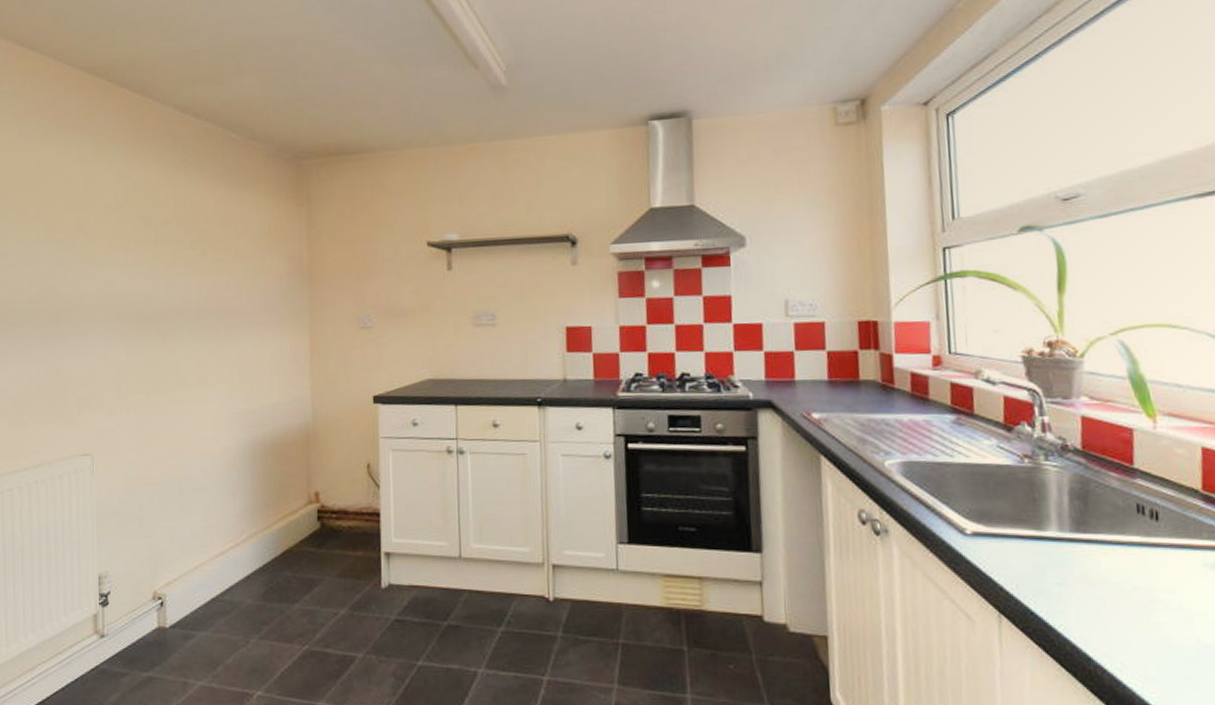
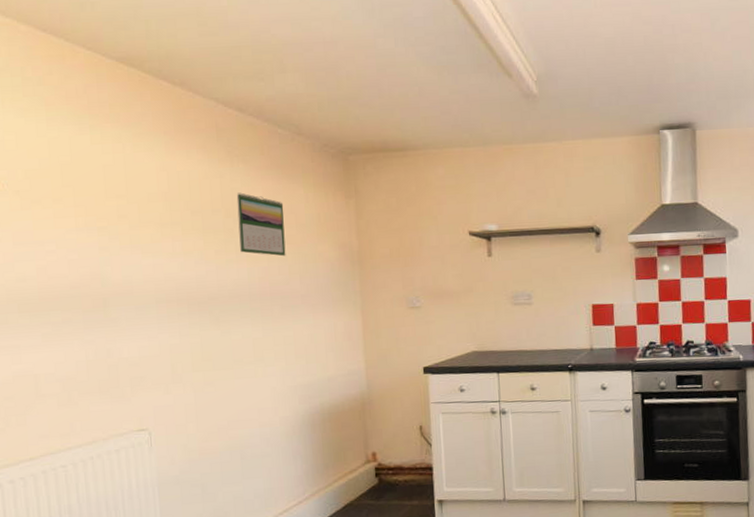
calendar: none [189,202,235,270] -> present [236,192,286,257]

